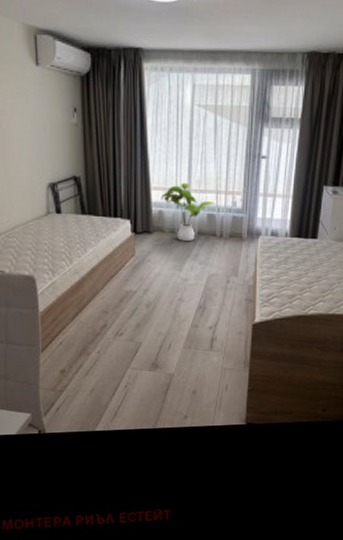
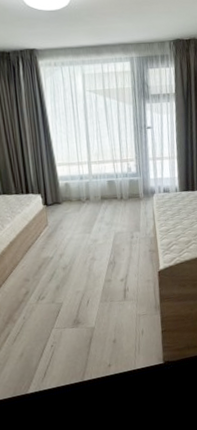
house plant: present [161,182,218,241] -> none [65,156,116,207]

